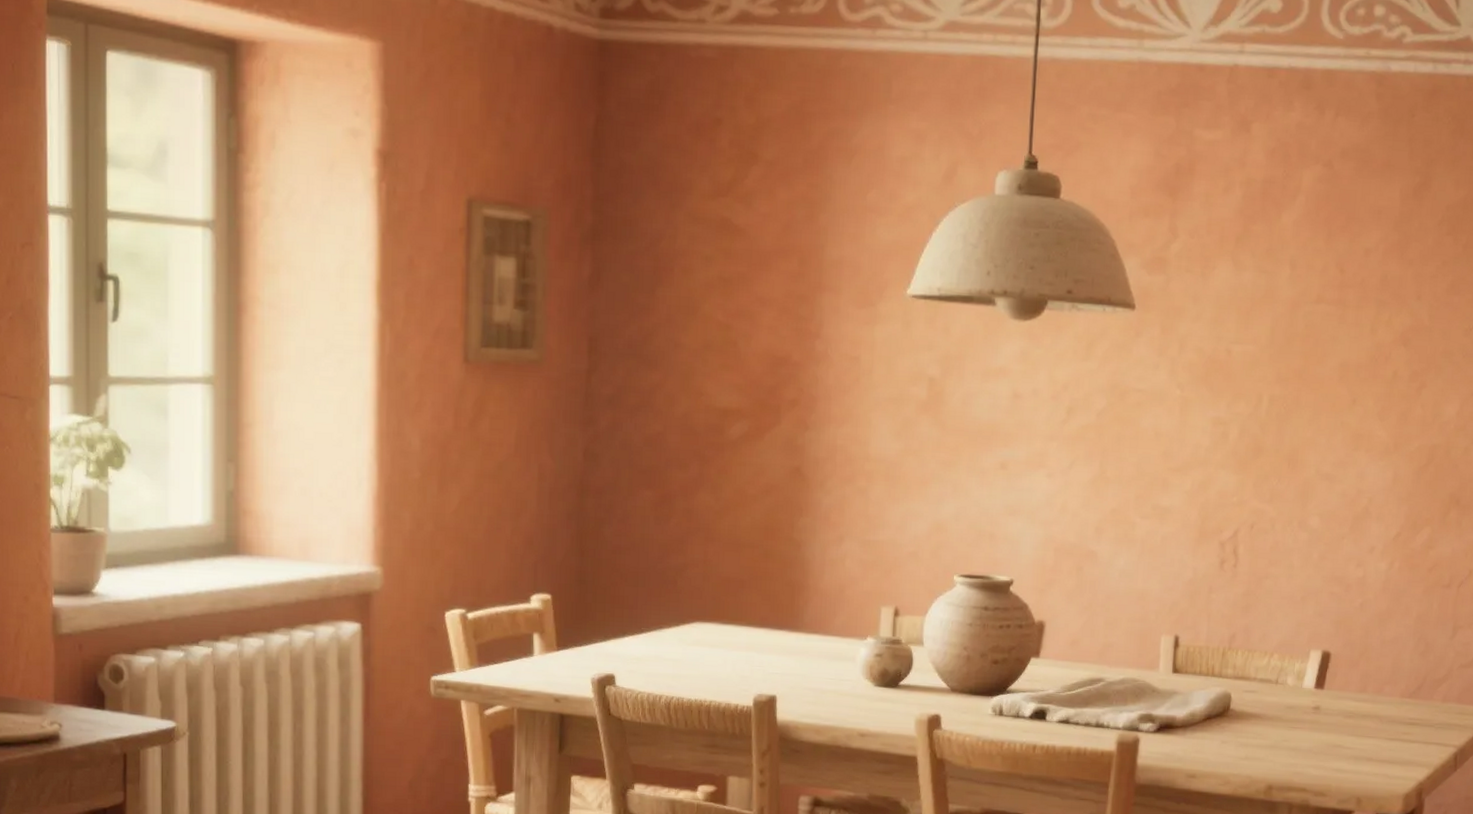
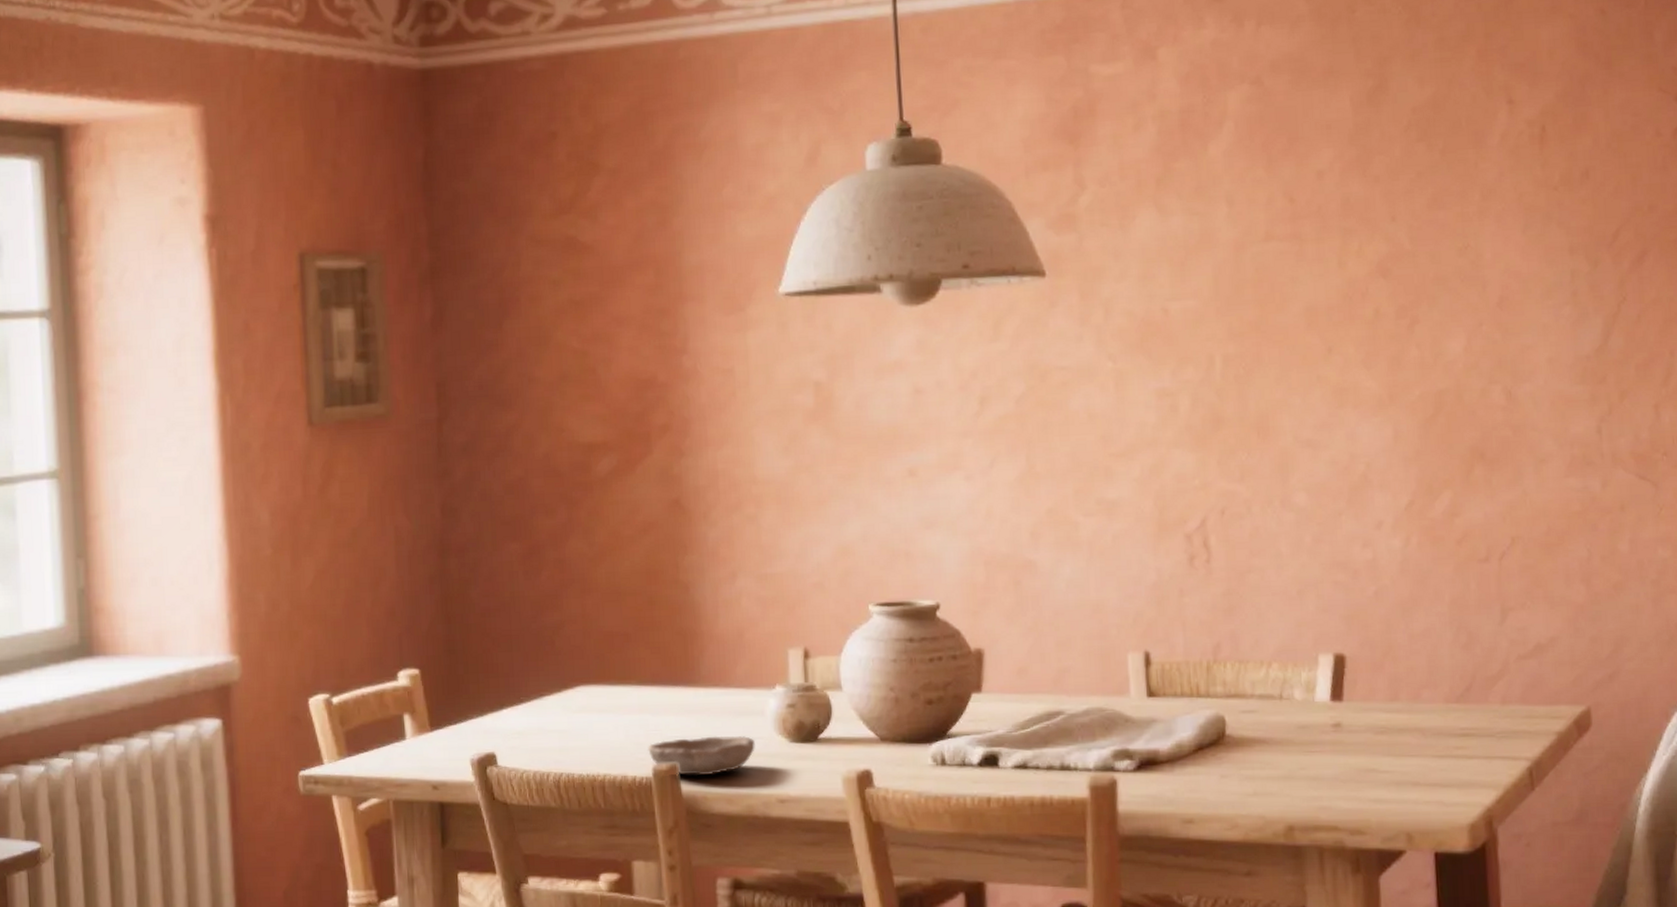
bowl: none [750,675,844,708] -> present [647,736,755,775]

